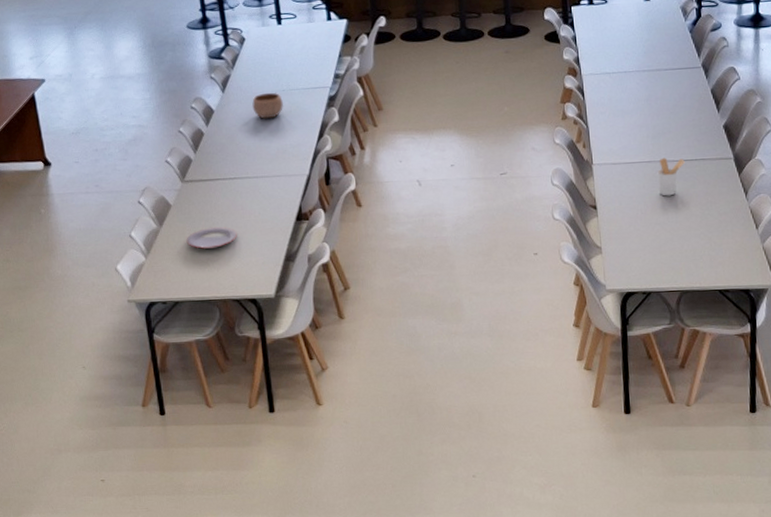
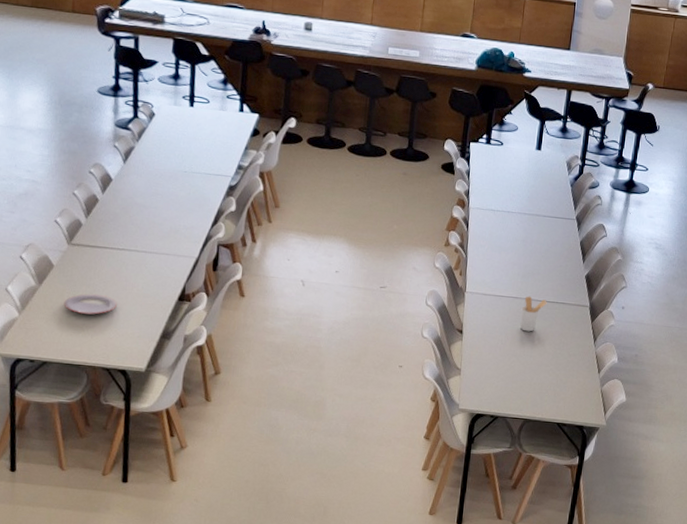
bowl: present [252,92,283,119] -> none [151,170,183,197]

